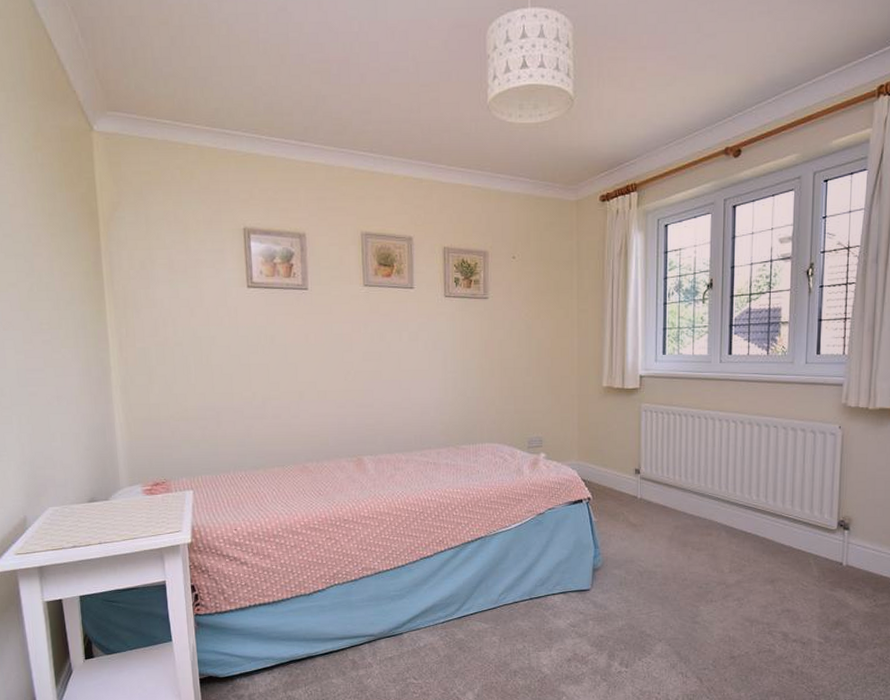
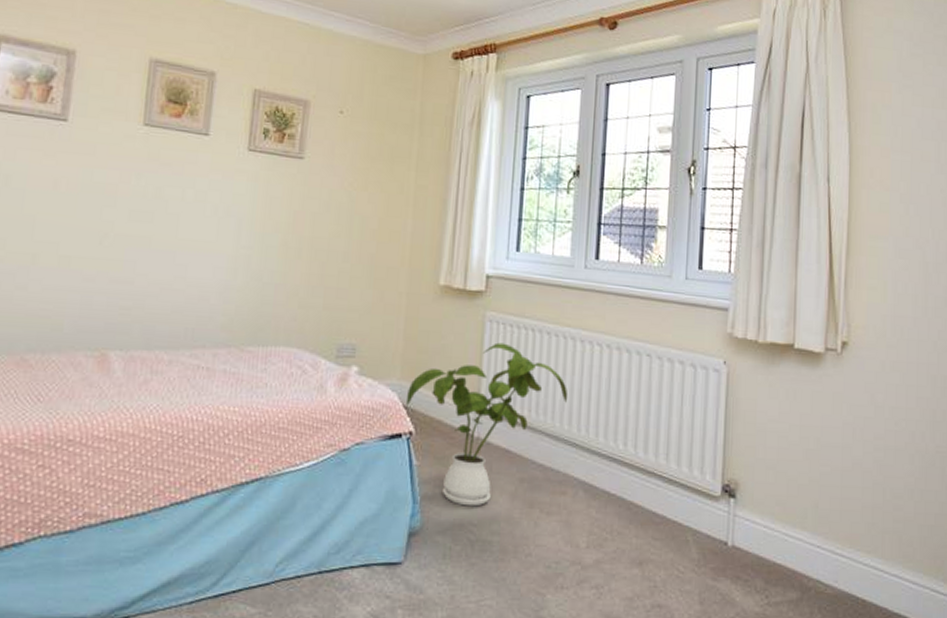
house plant: none [584,426,711,548] -> present [407,342,568,507]

